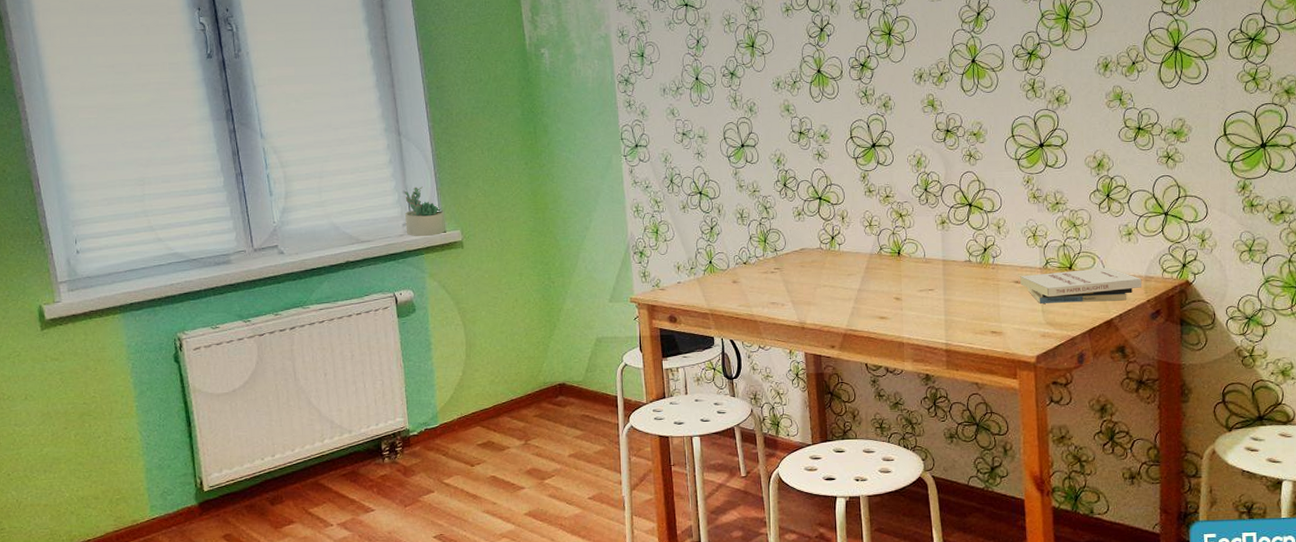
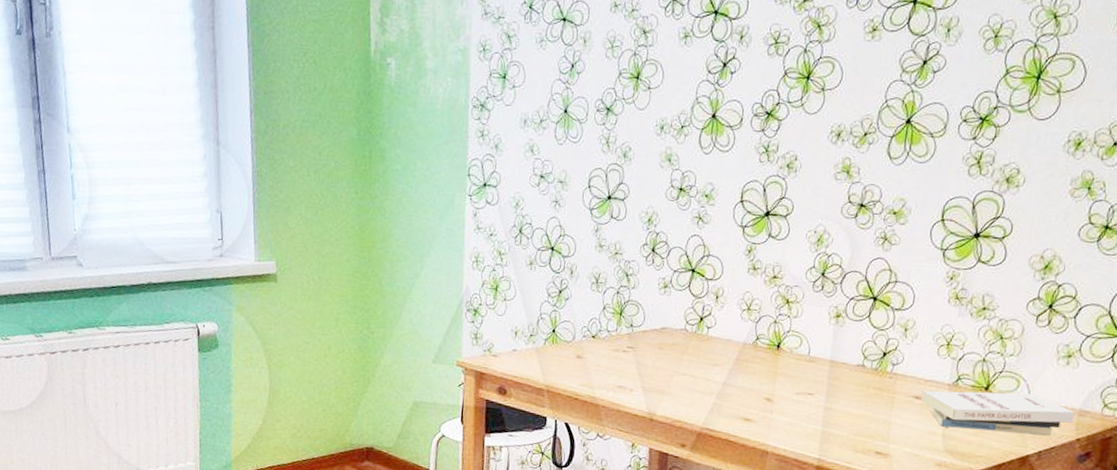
succulent plant: present [405,186,446,237] -> none [215,206,260,265]

